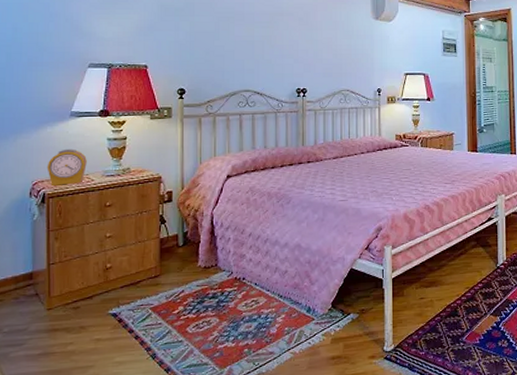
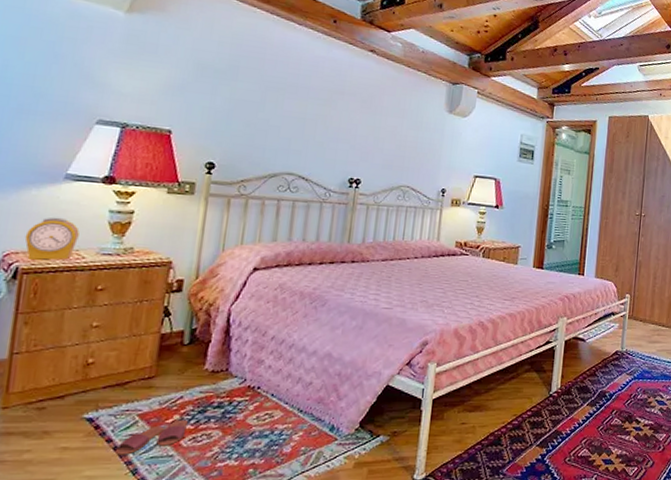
slippers: none [137,310,190,343] -> present [116,419,188,455]

